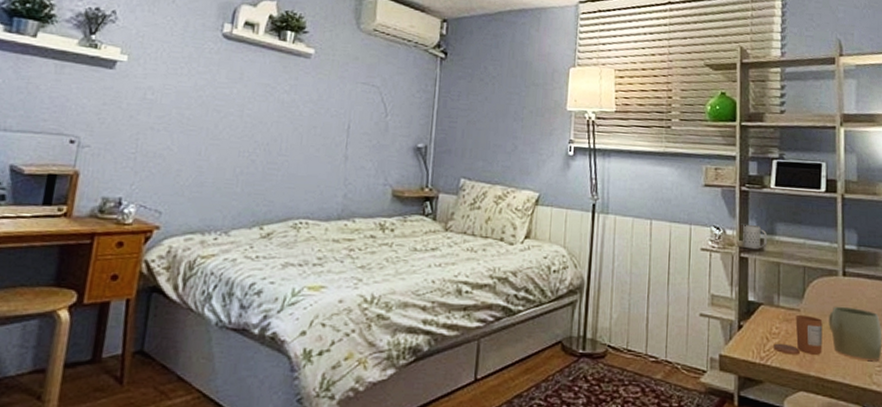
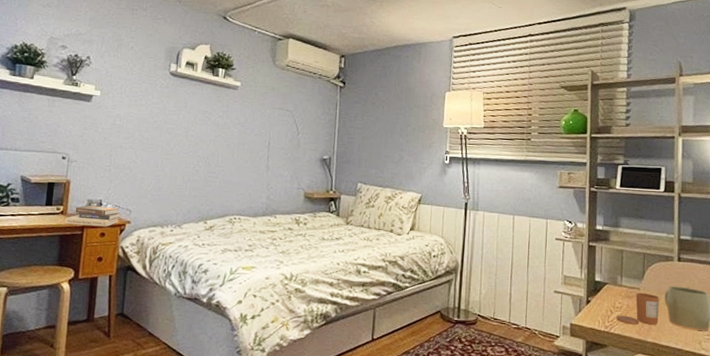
books: none [67,204,146,234] -> present [64,205,120,227]
mug: present [736,223,768,250] -> none [586,218,613,240]

